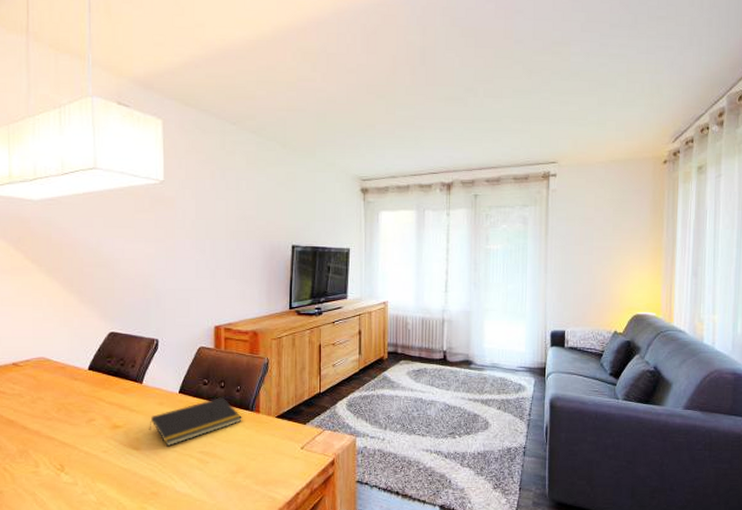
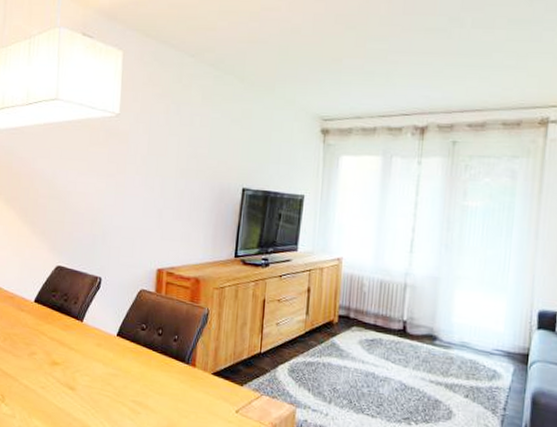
notepad: present [149,397,242,447] -> none [85,345,177,391]

